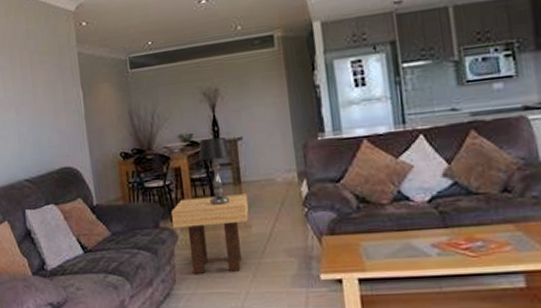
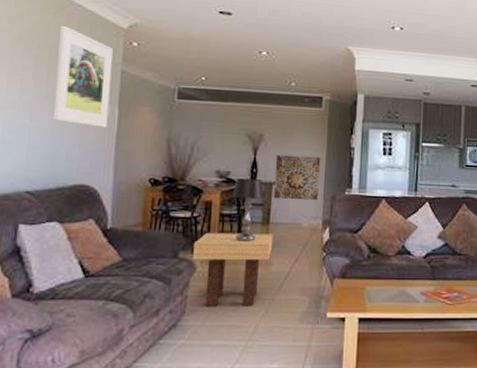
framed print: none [23,21,76,112] -> present [52,25,114,129]
wall art: none [235,102,288,156] -> present [273,154,320,201]

